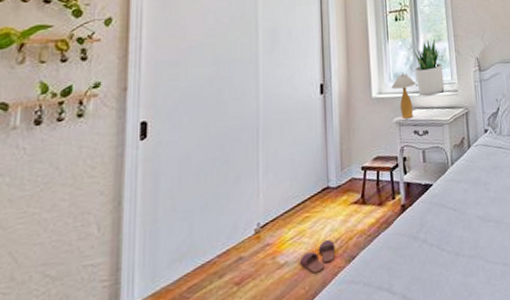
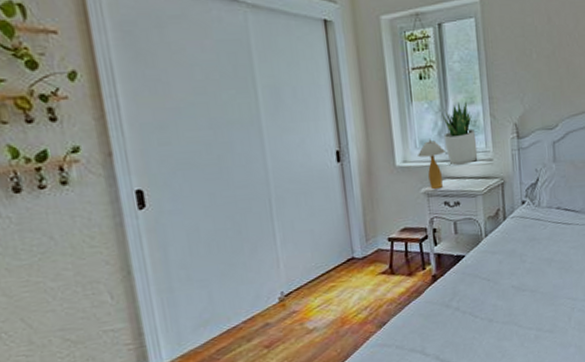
slippers: present [300,239,336,274] -> none [330,307,365,338]

